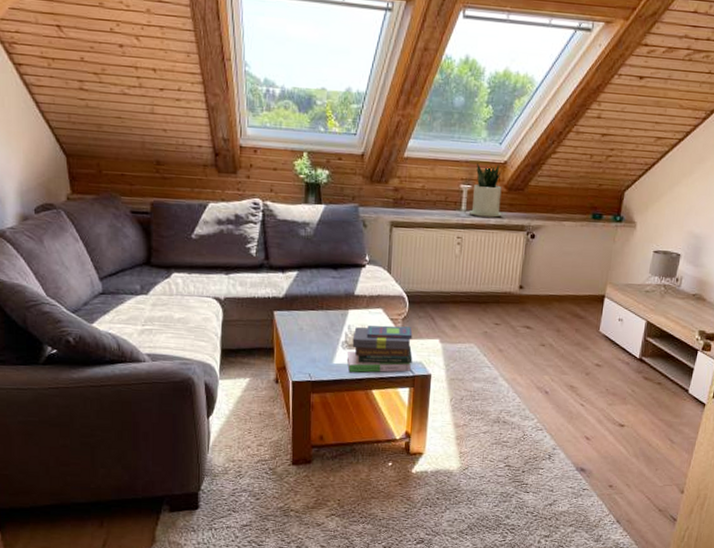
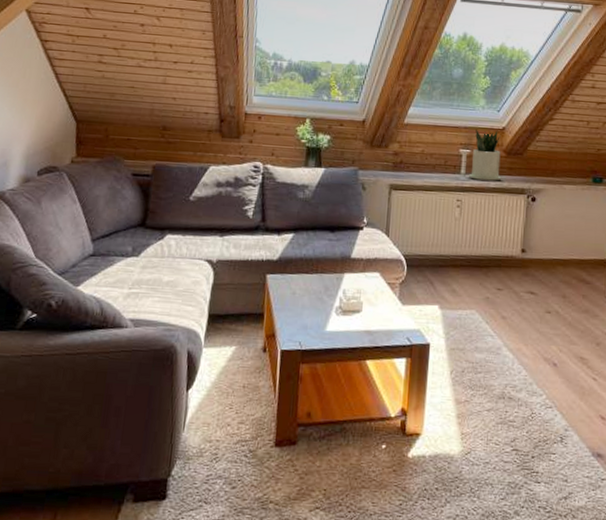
books: present [347,325,413,373] -> none [340,290,411,341]

